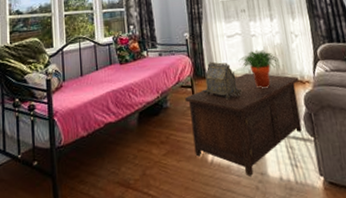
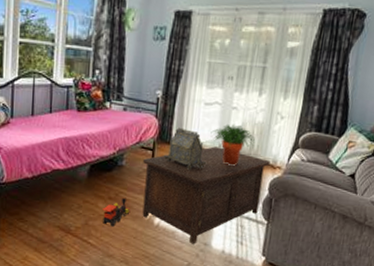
toy train: none [157,140,184,173] -> present [102,198,131,227]

